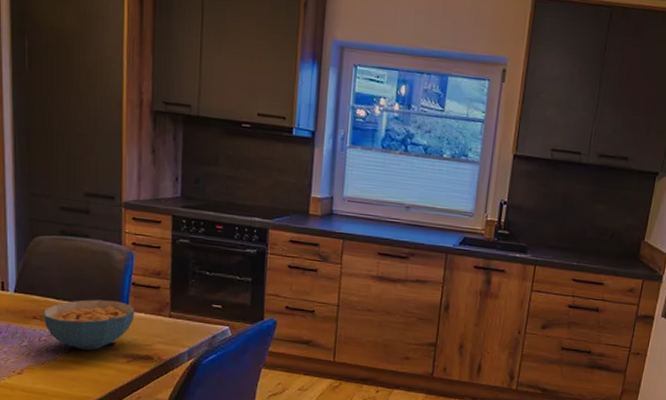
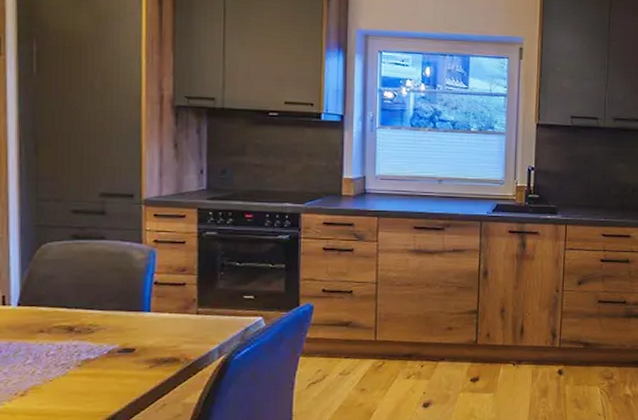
cereal bowl: present [44,299,135,351] -> none [52,303,158,361]

